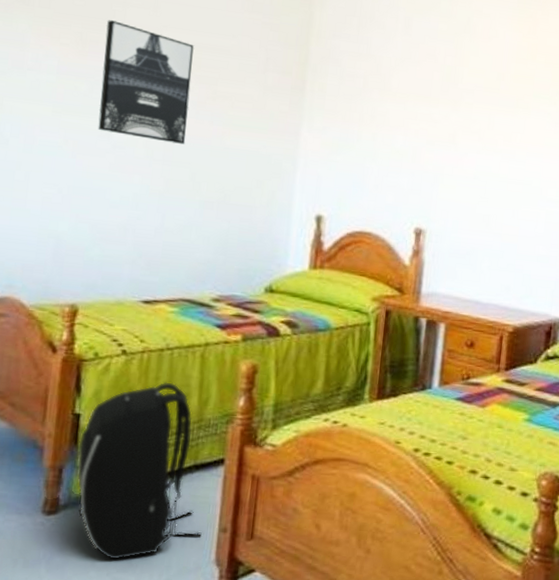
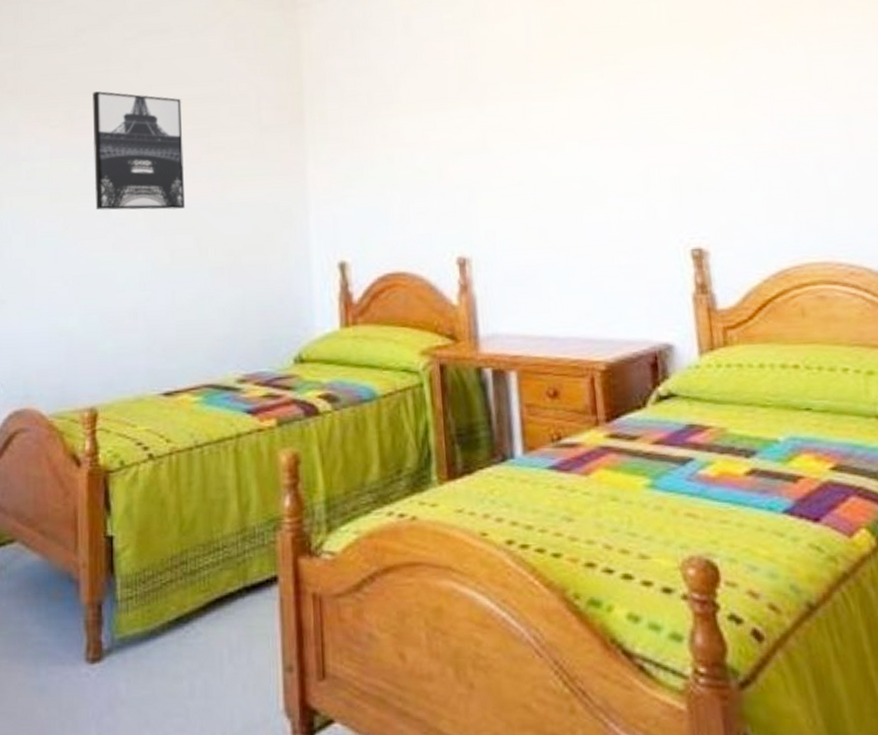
backpack: present [77,382,202,560] -> none [115,486,264,716]

